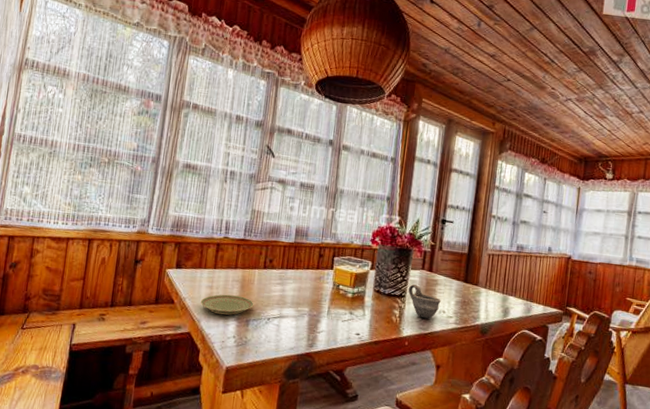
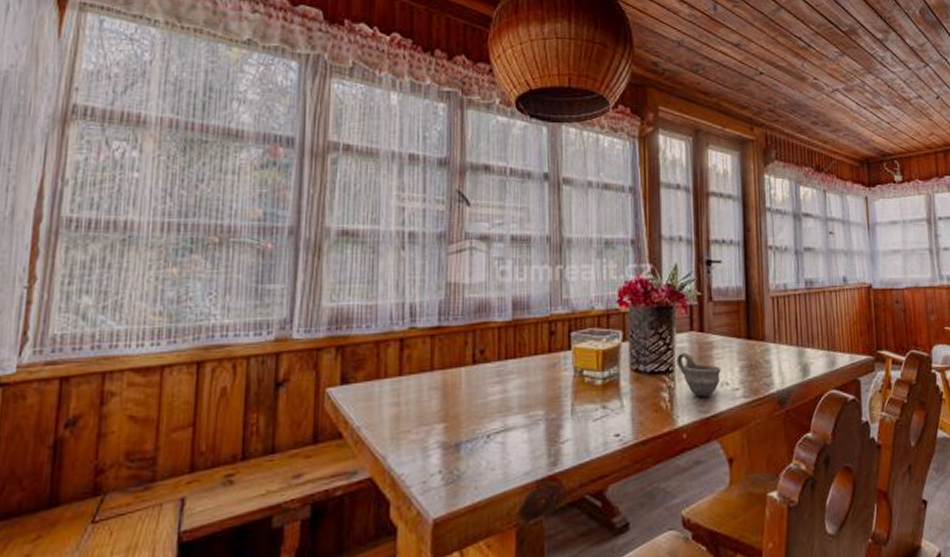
plate: present [200,294,254,315] -> none [383,409,464,443]

